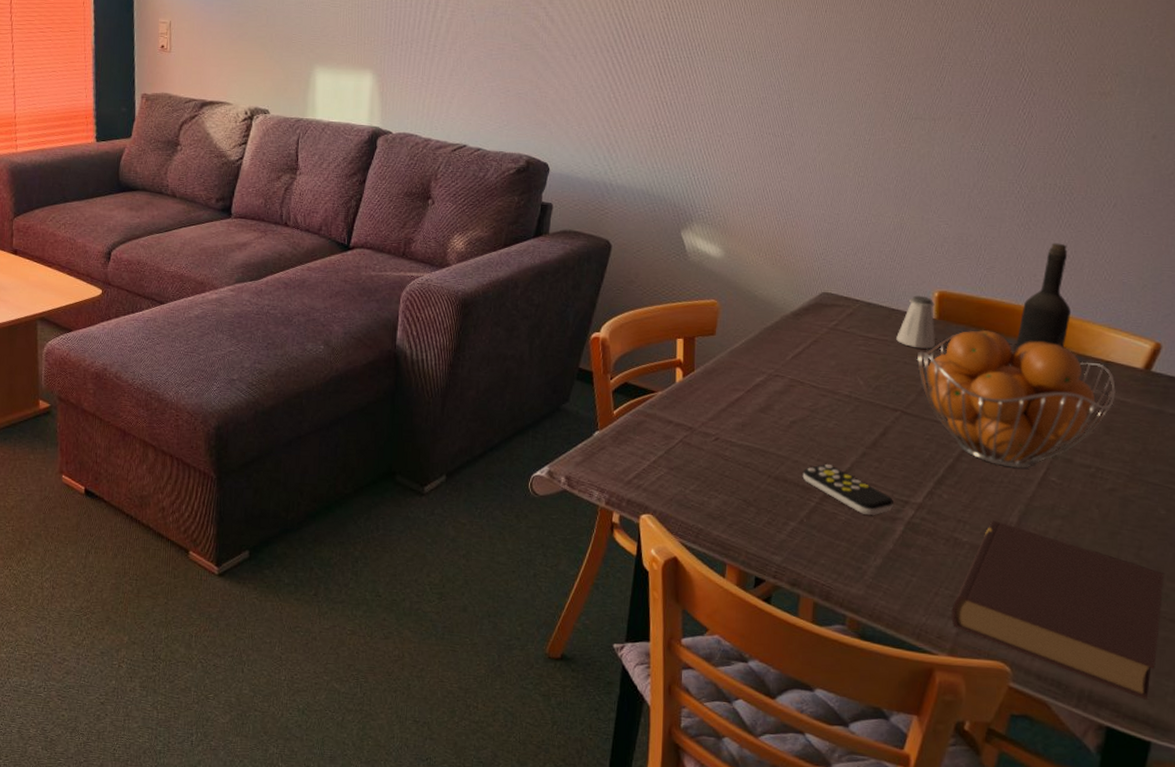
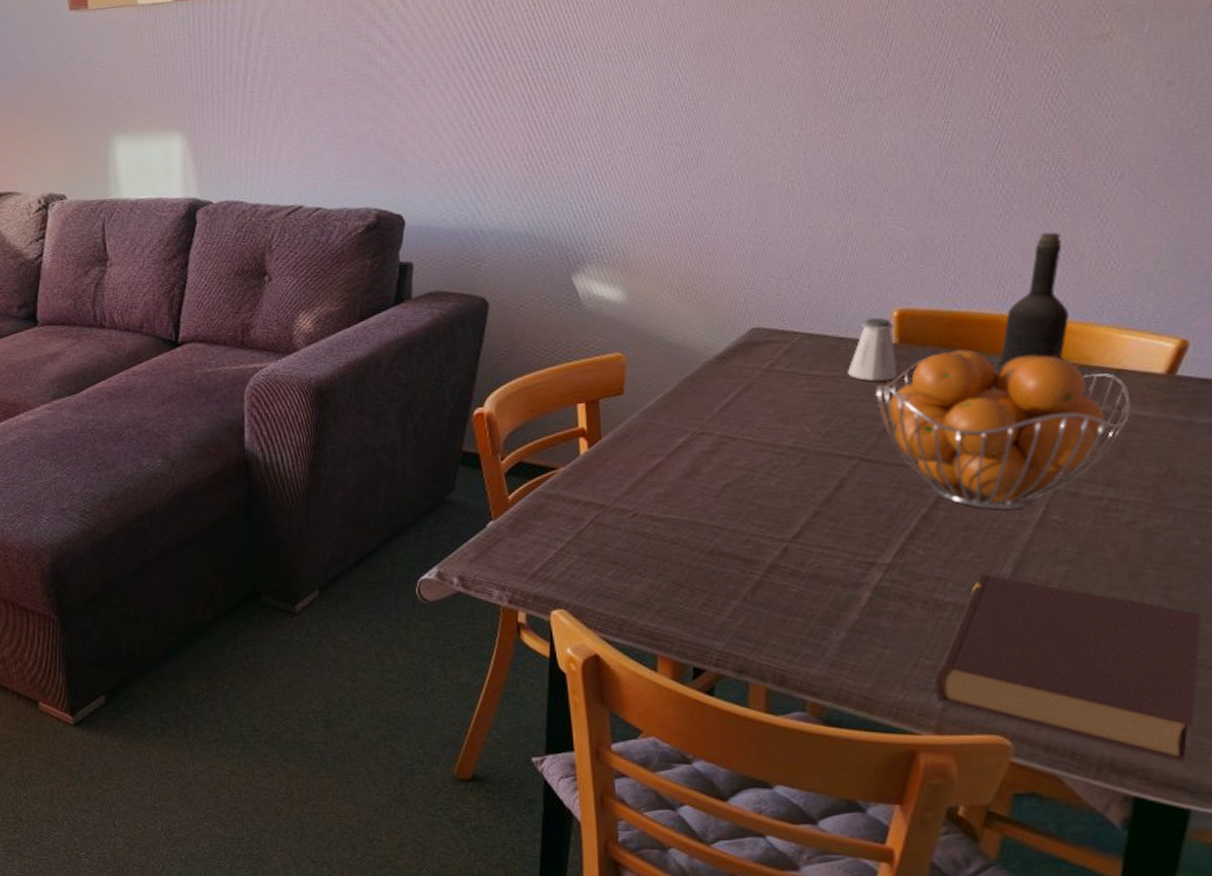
remote control: present [802,463,893,516] -> none [742,529,856,584]

